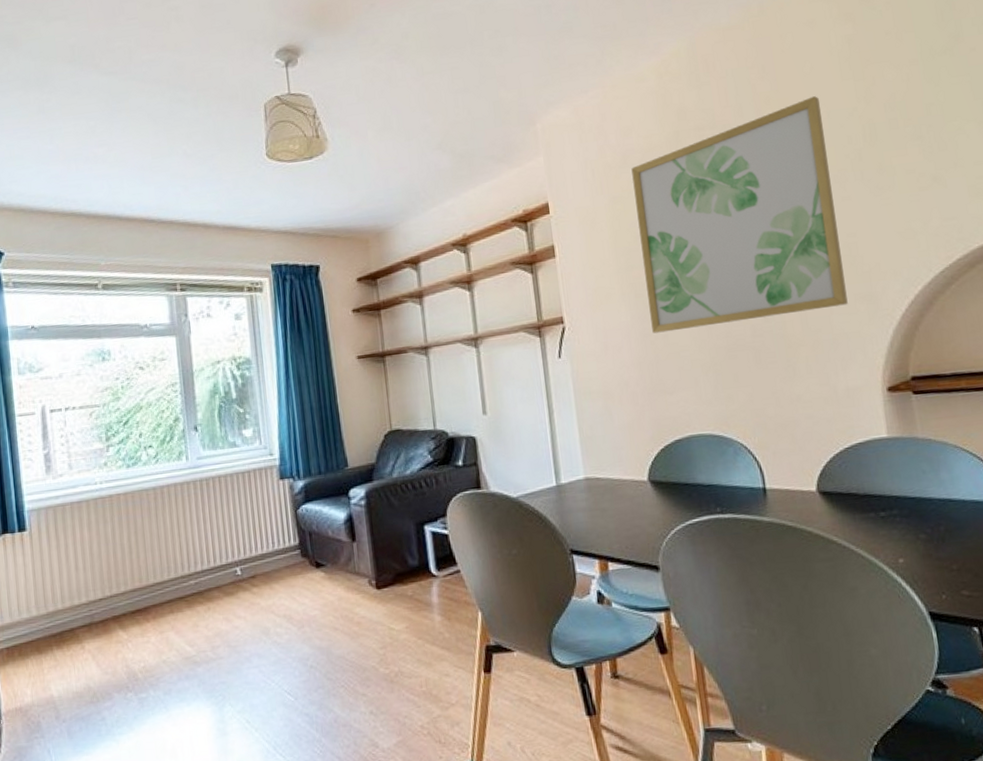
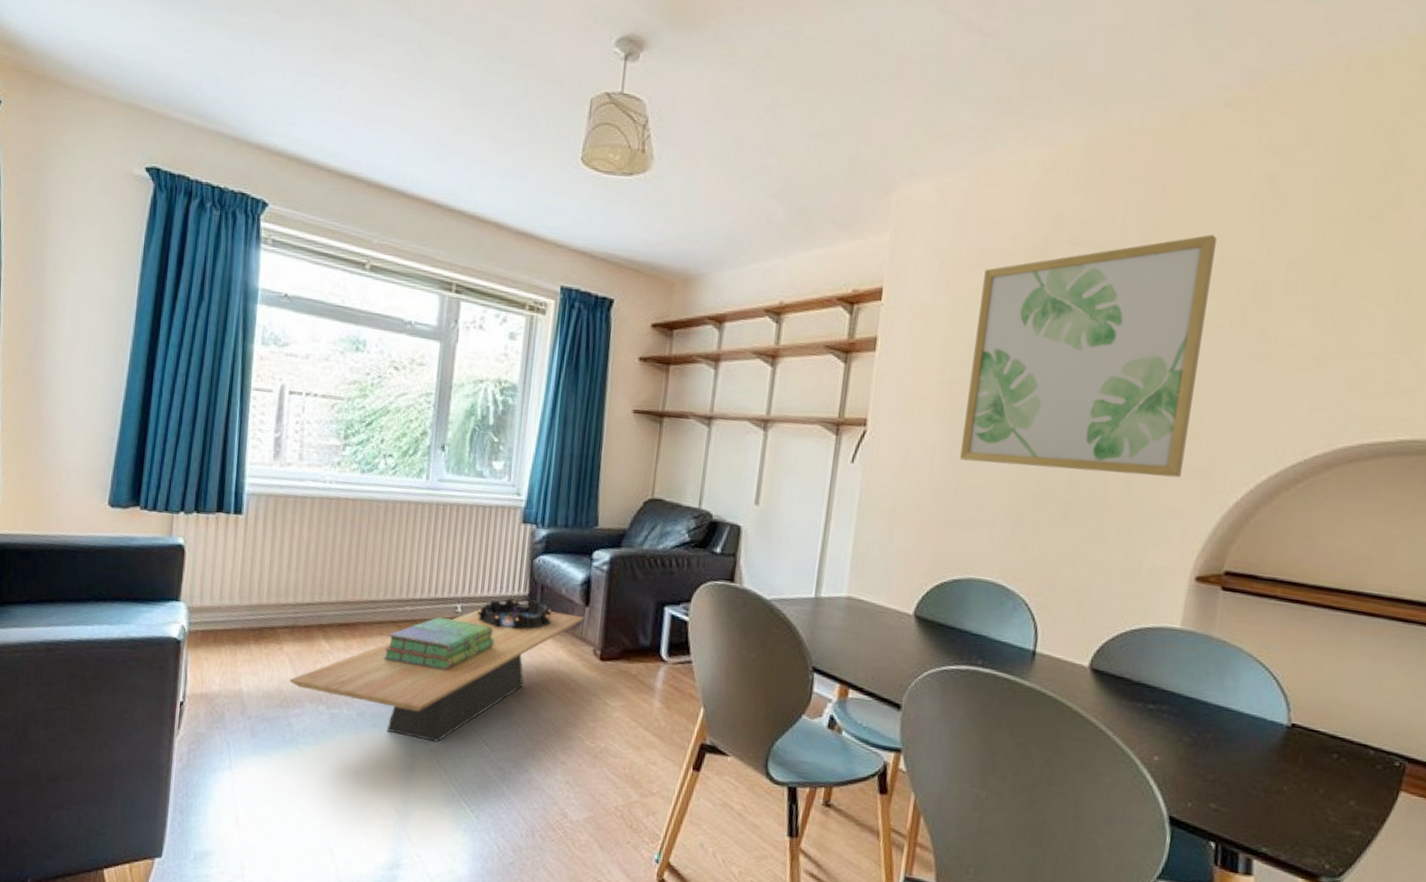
coffee table: none [95,552,354,704] -> present [289,609,585,742]
stack of books: none [177,580,277,636] -> present [382,617,495,671]
decorative bowl: none [255,547,325,581] -> present [477,597,552,630]

